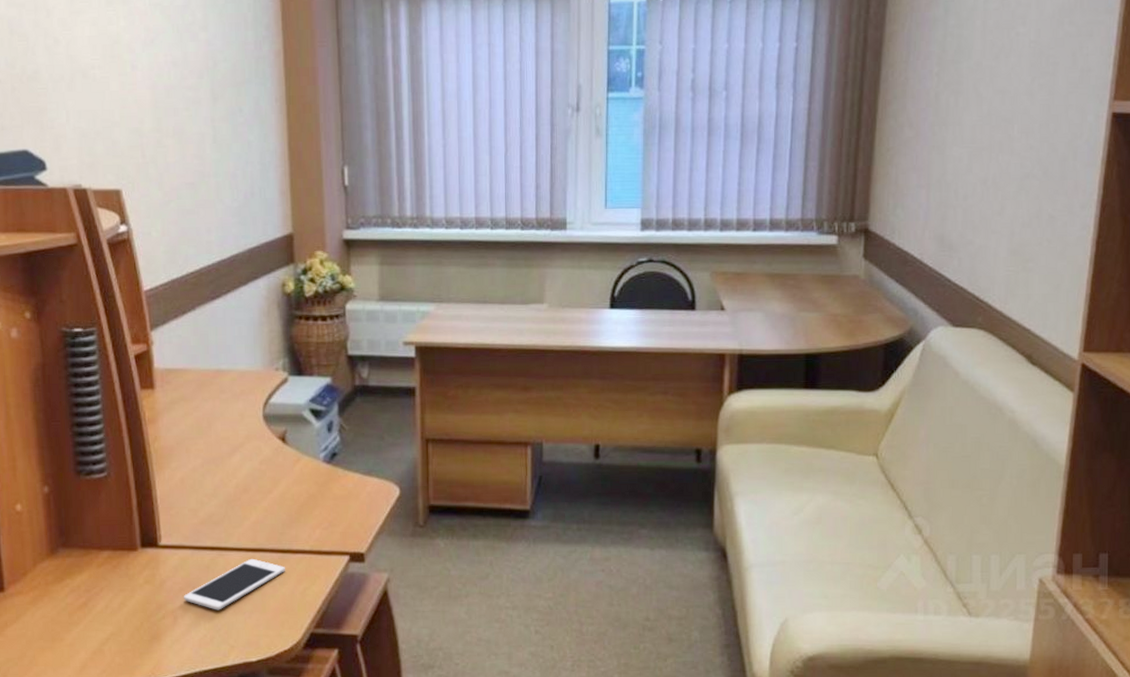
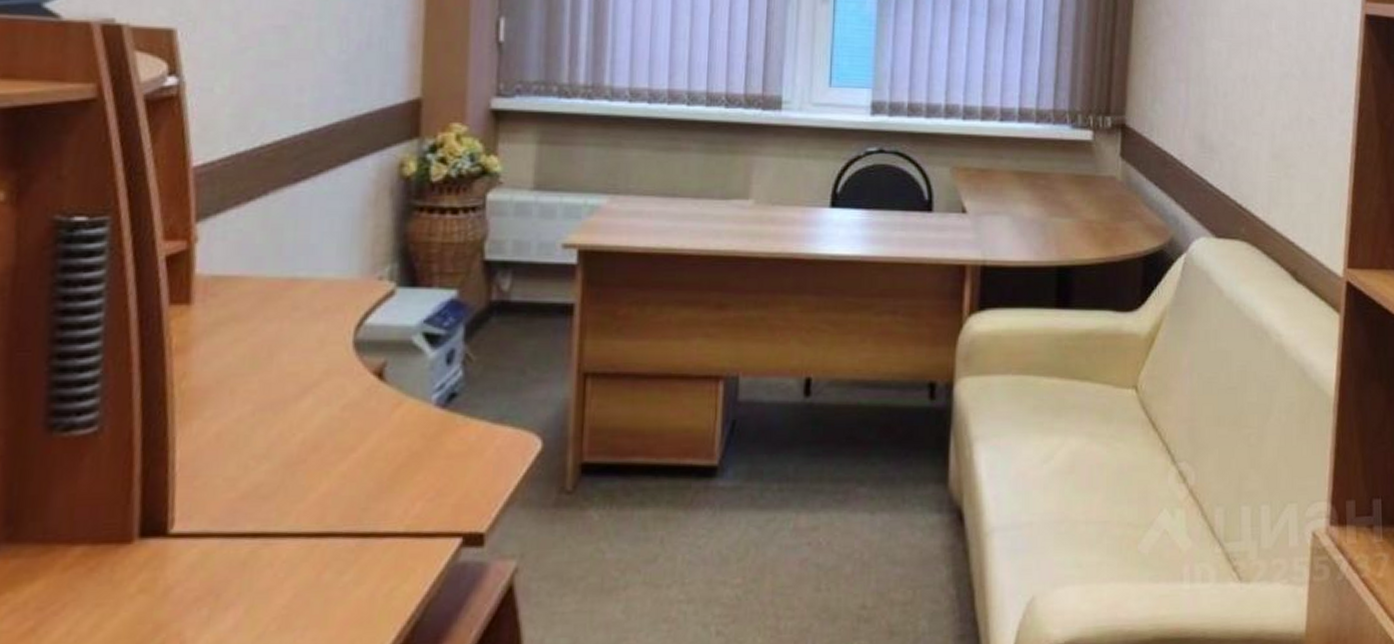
cell phone: present [183,558,285,610] -> none [198,547,365,629]

